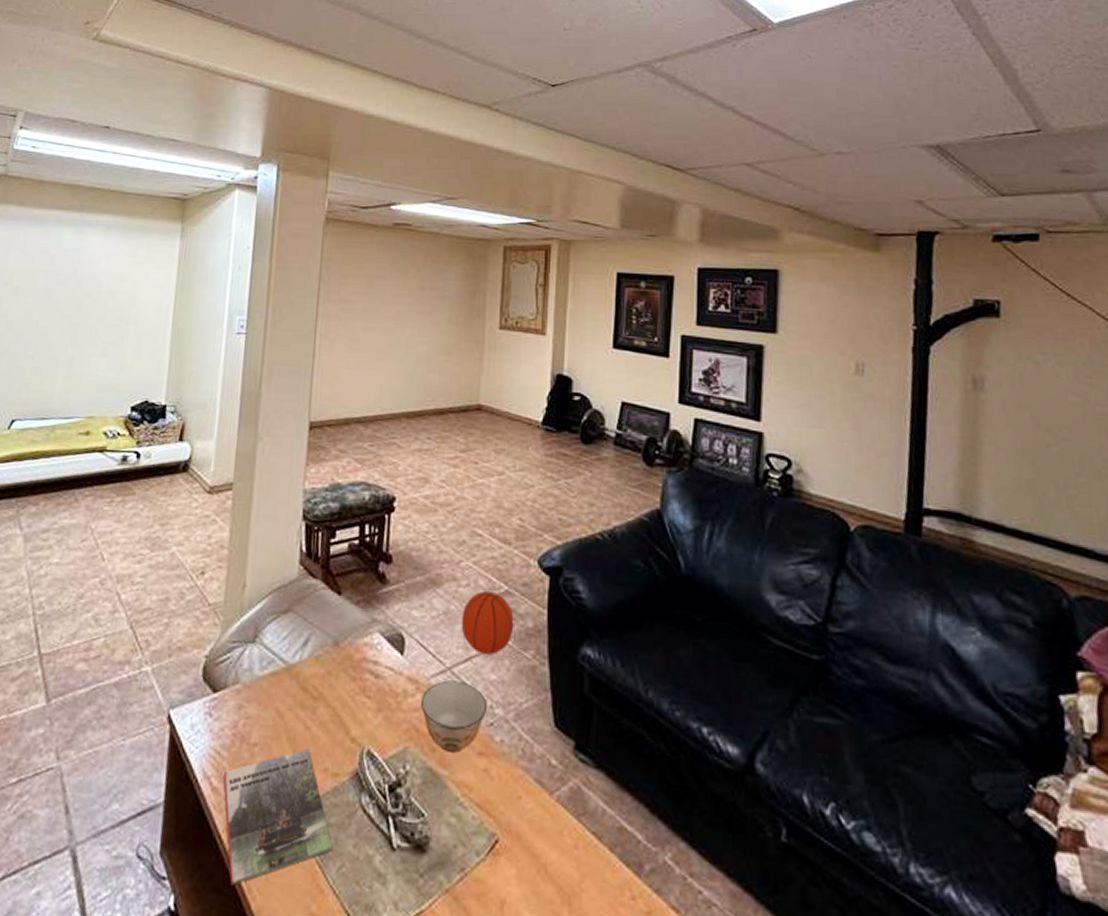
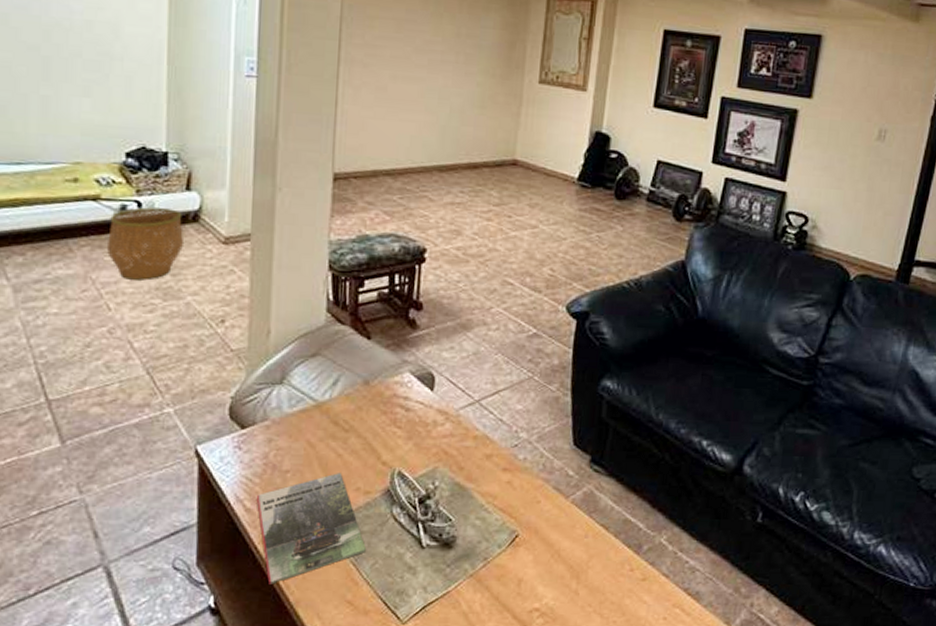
basket: none [107,458,175,530] -> present [107,207,185,281]
soup bowl: present [421,680,488,753] -> none [450,411,513,470]
basketball: present [461,590,514,654] -> none [490,333,541,388]

